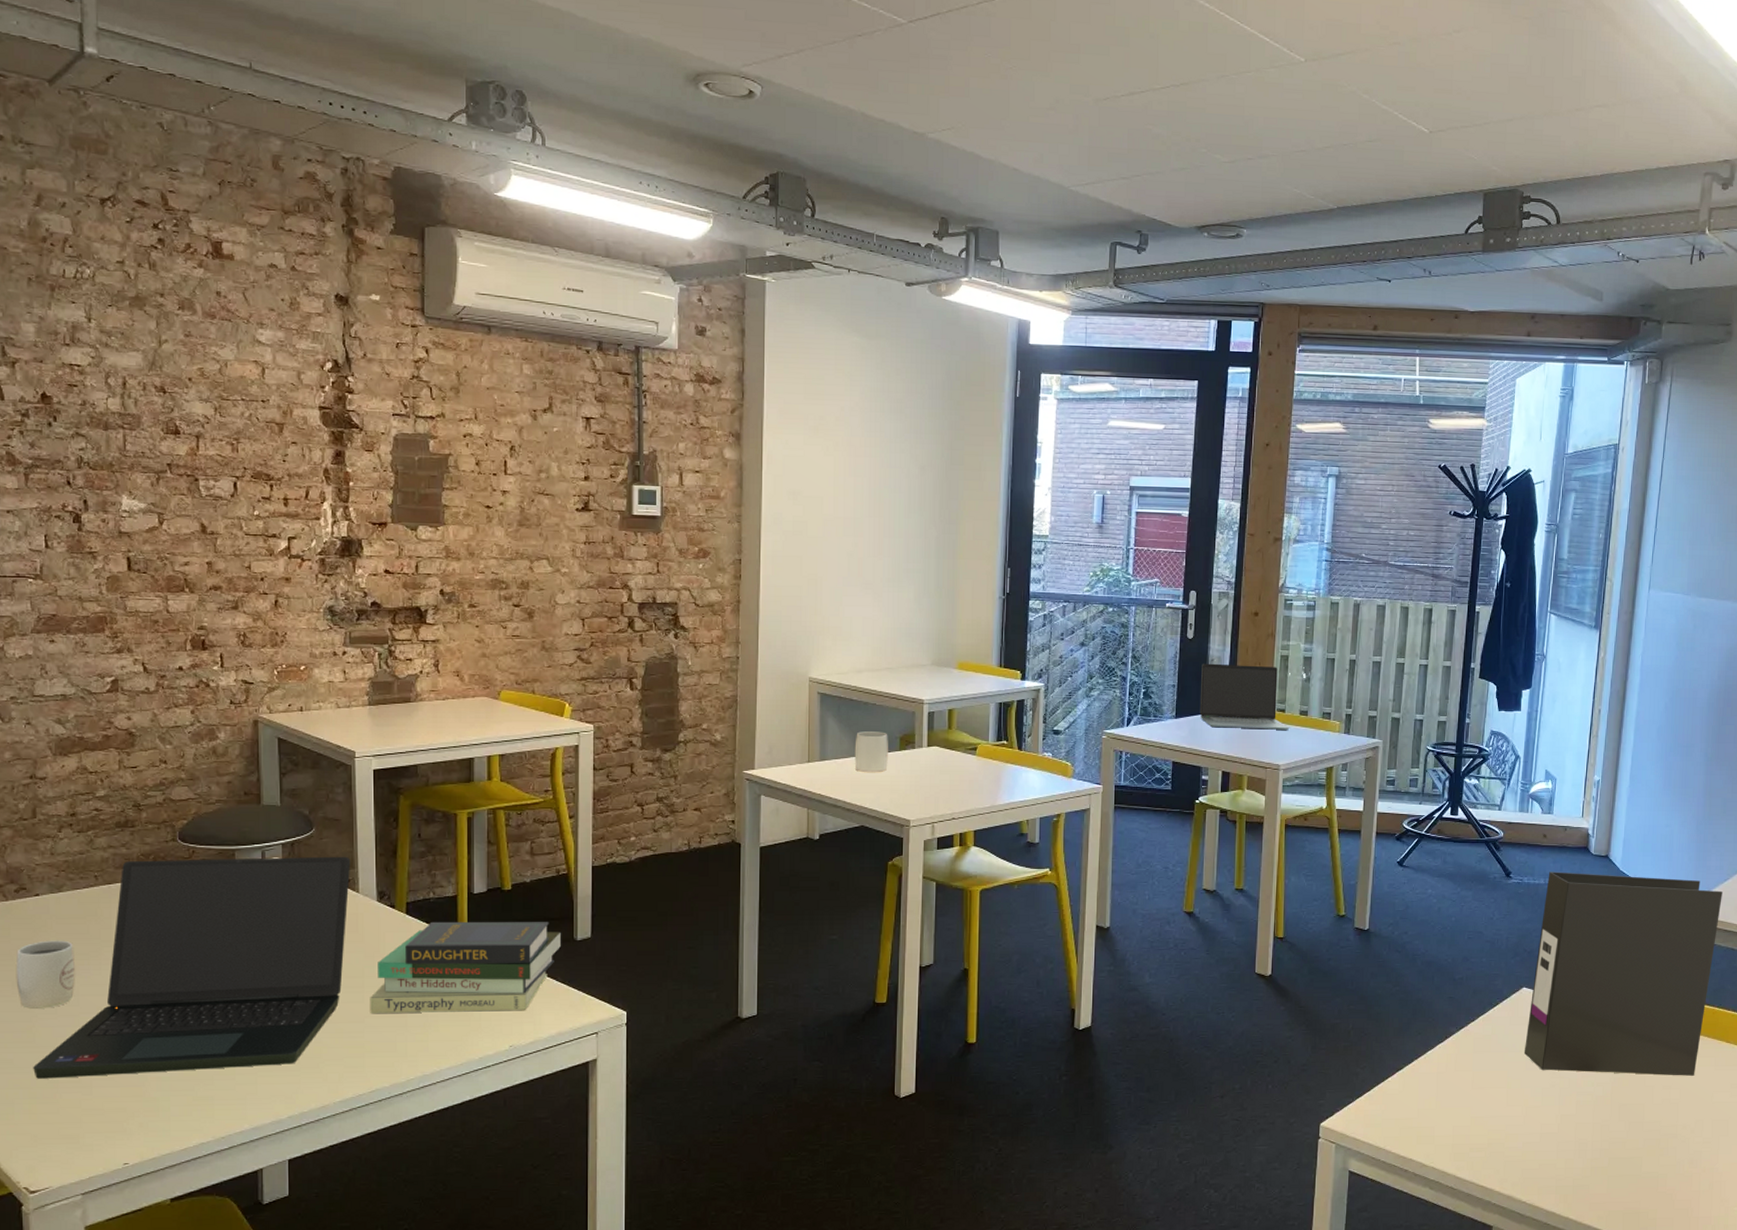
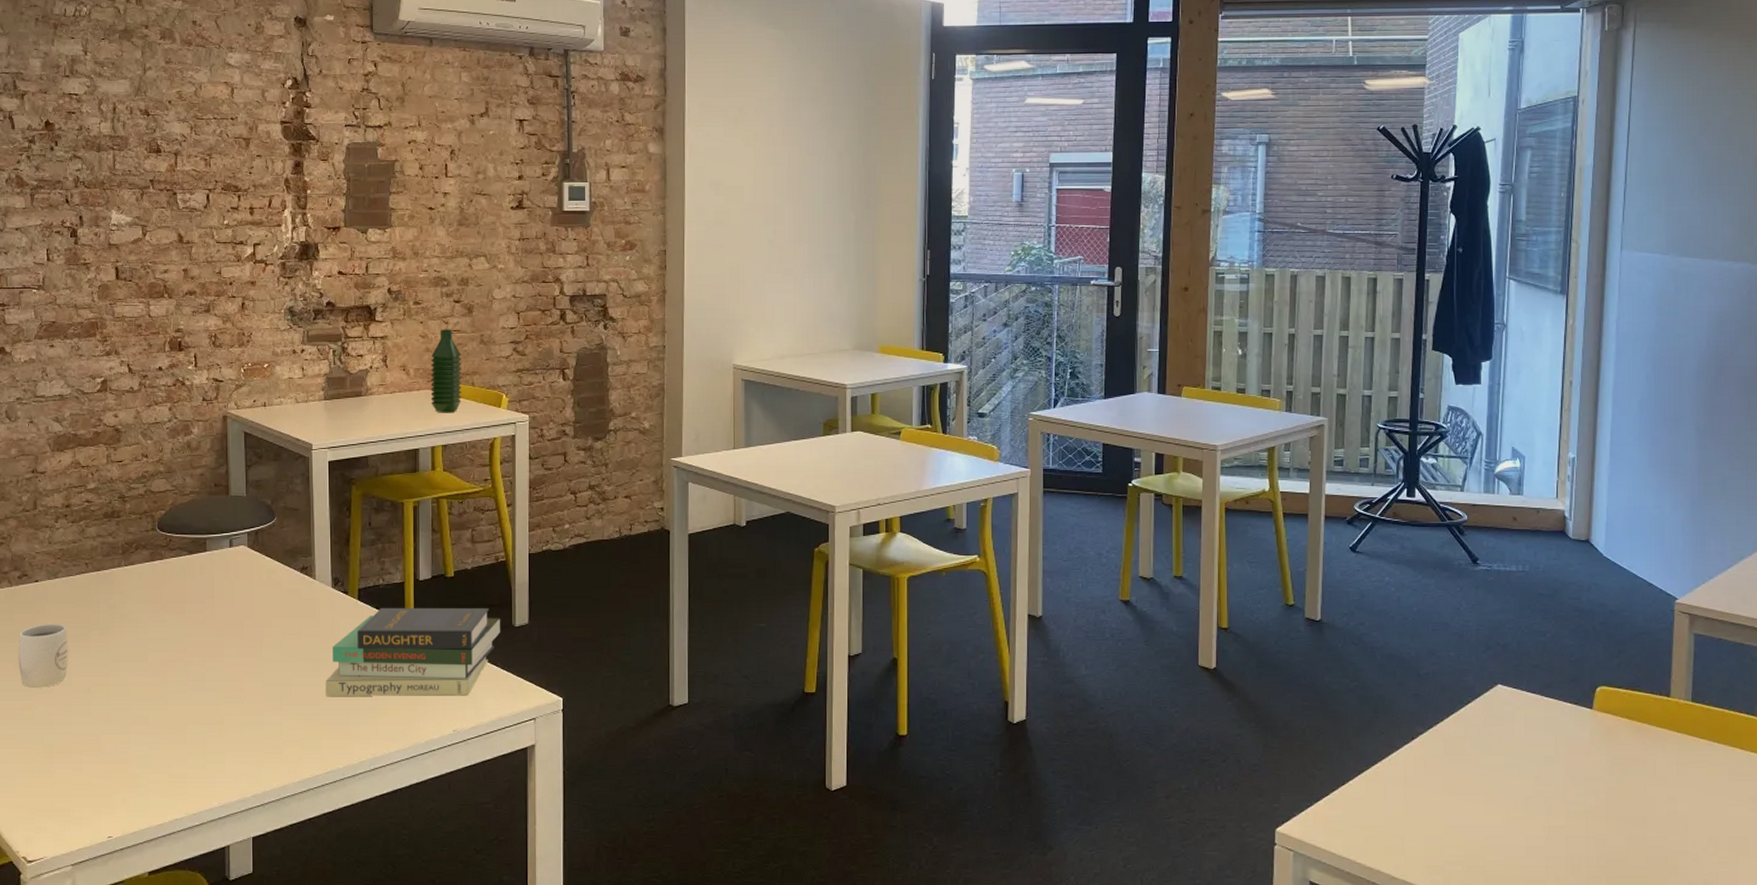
laptop: present [33,856,351,1079] -> none [32,544,309,754]
water bottle: none [487,634,521,721] -> present [430,329,462,413]
mug: present [854,731,889,773] -> none [779,417,813,459]
laptop: present [1199,663,1290,730] -> none [1129,341,1227,409]
binder: present [1524,872,1723,1076] -> none [1502,558,1726,786]

